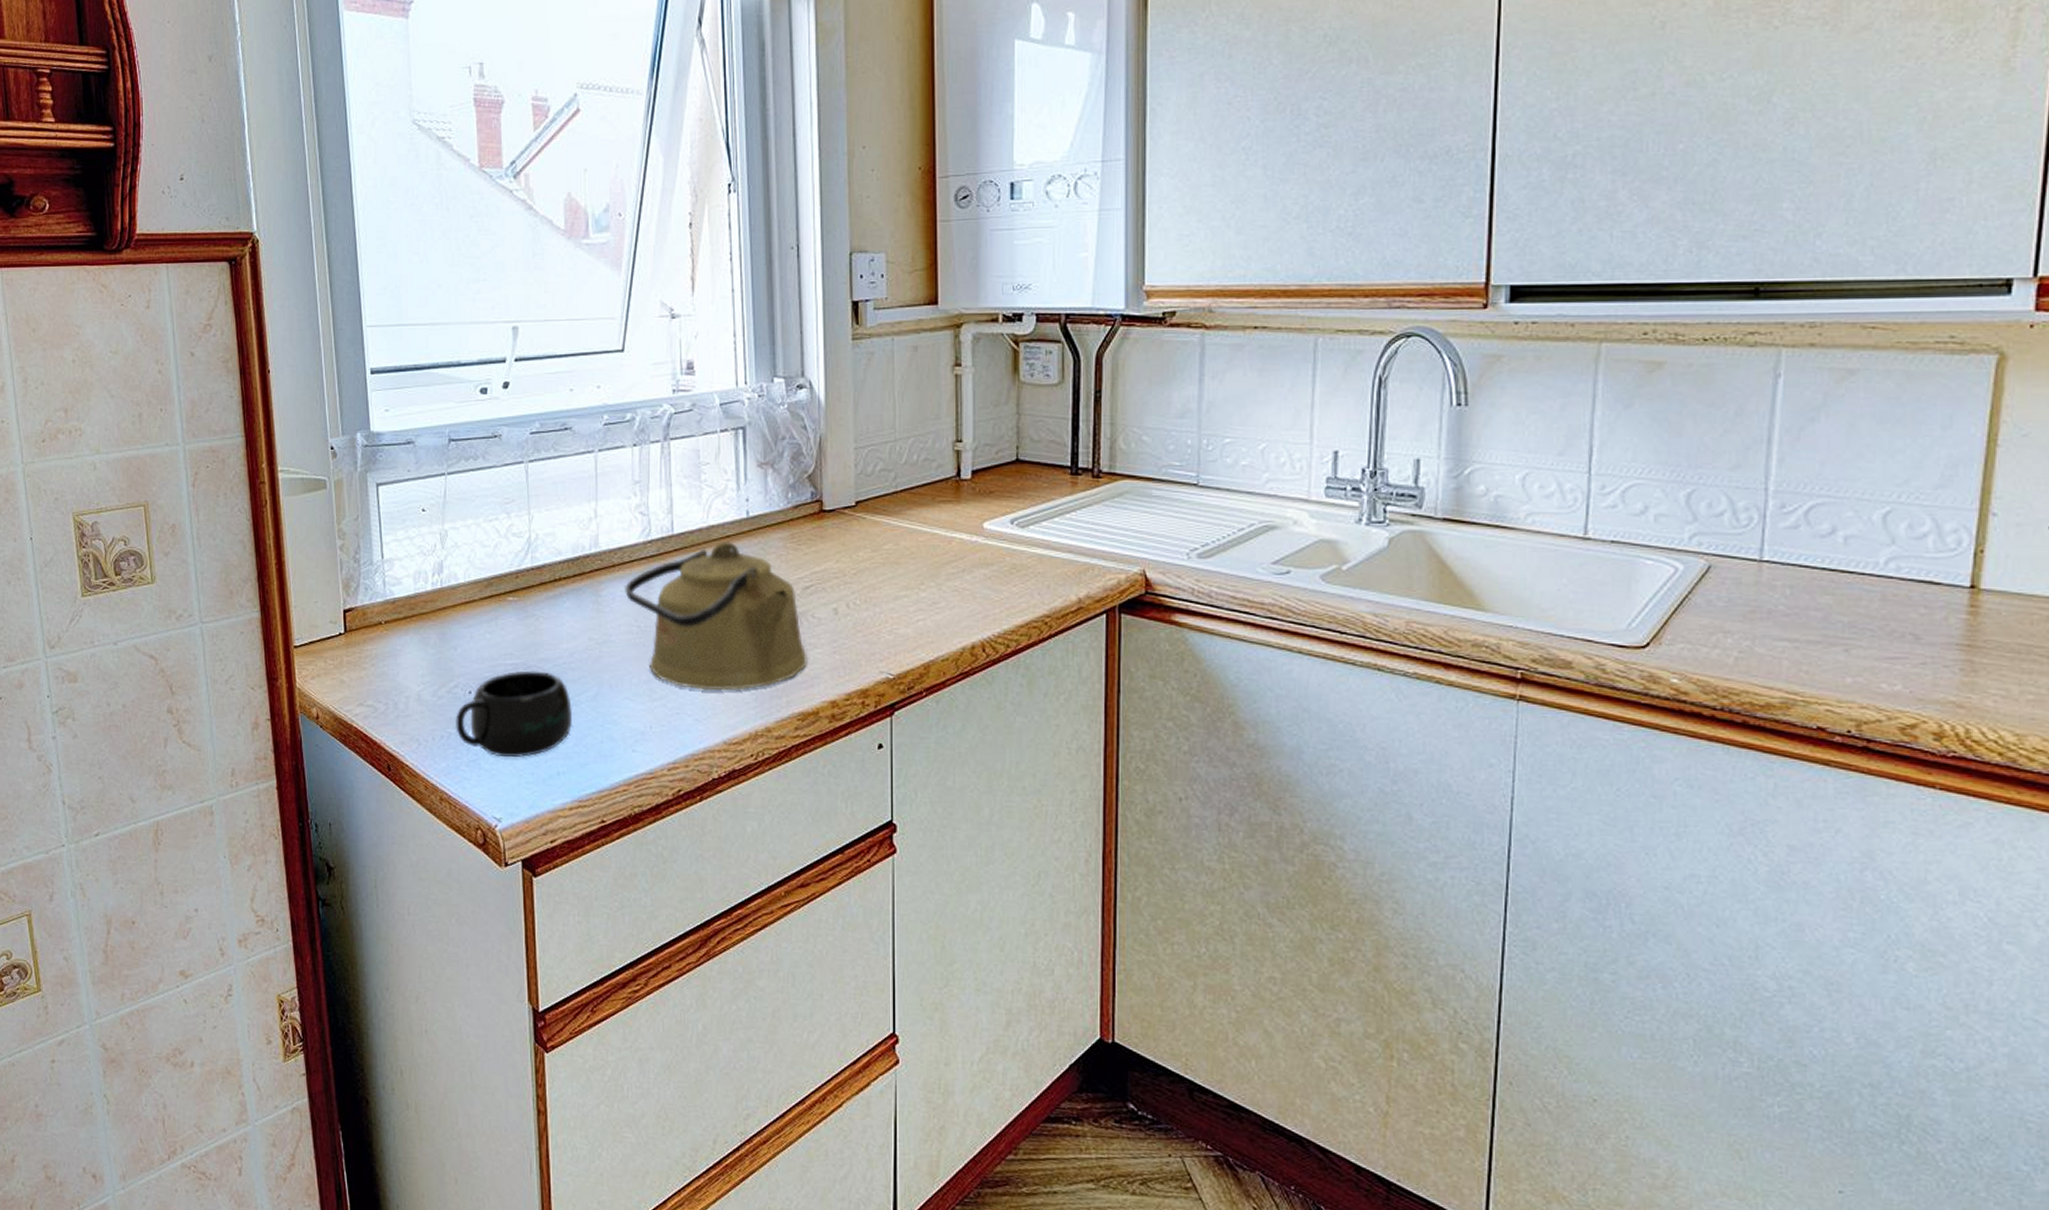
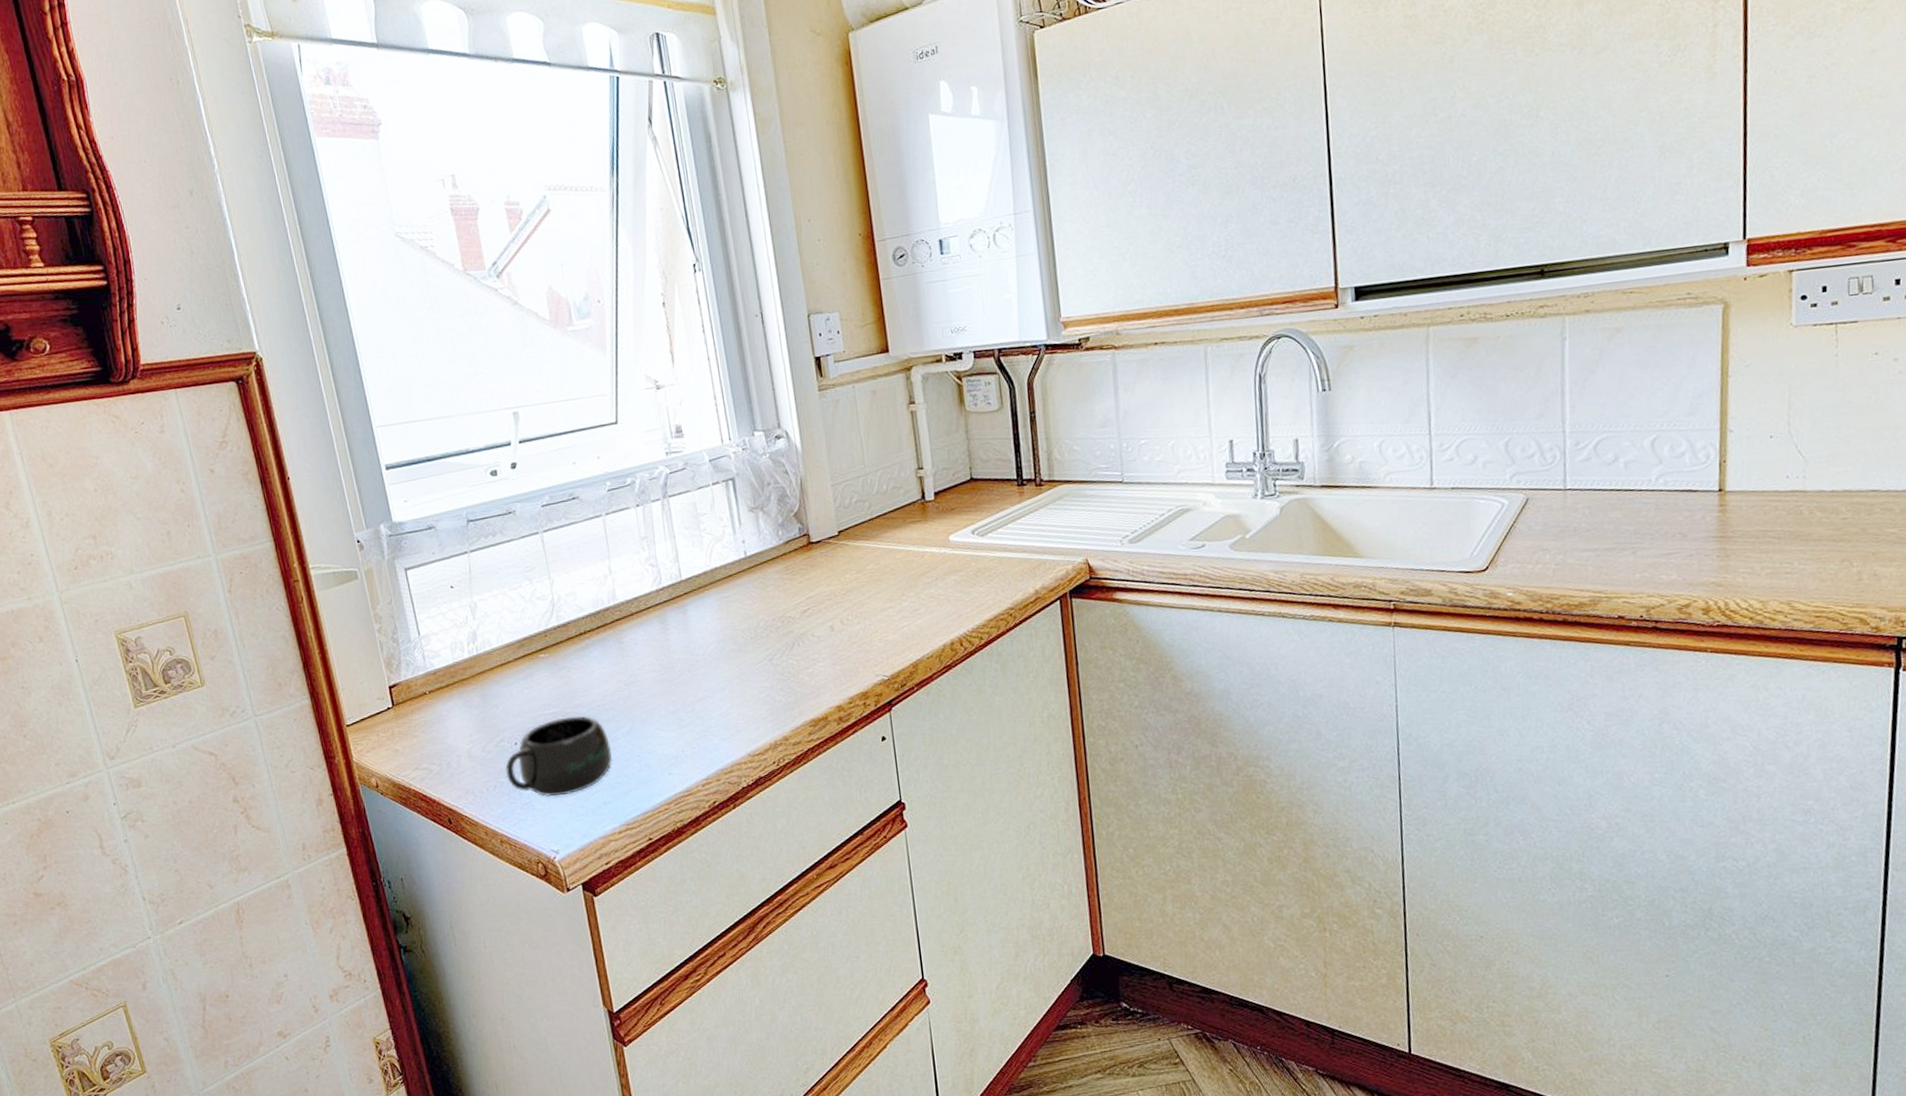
kettle: present [625,540,807,691] -> none [644,579,813,713]

